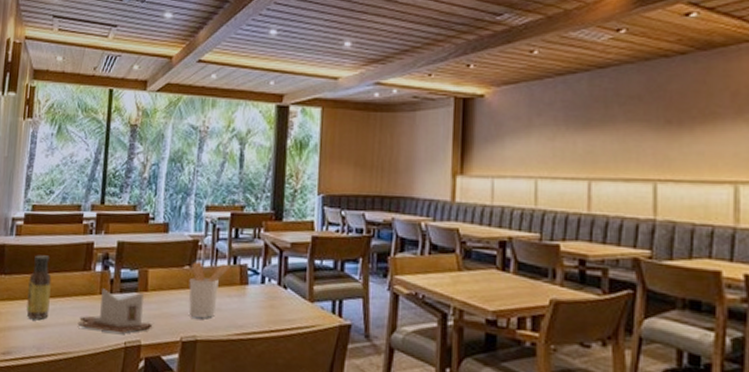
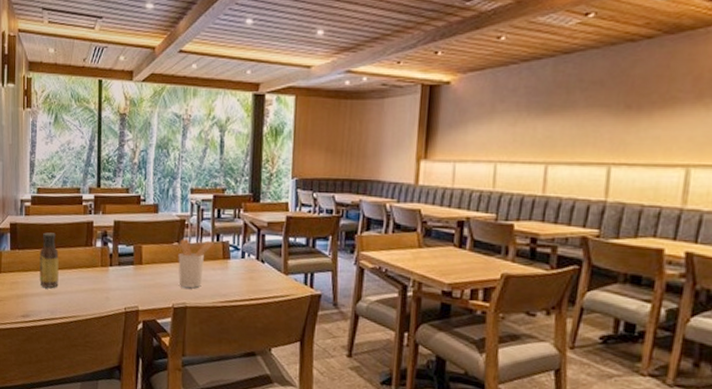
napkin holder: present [77,288,153,334] -> none [84,262,148,300]

